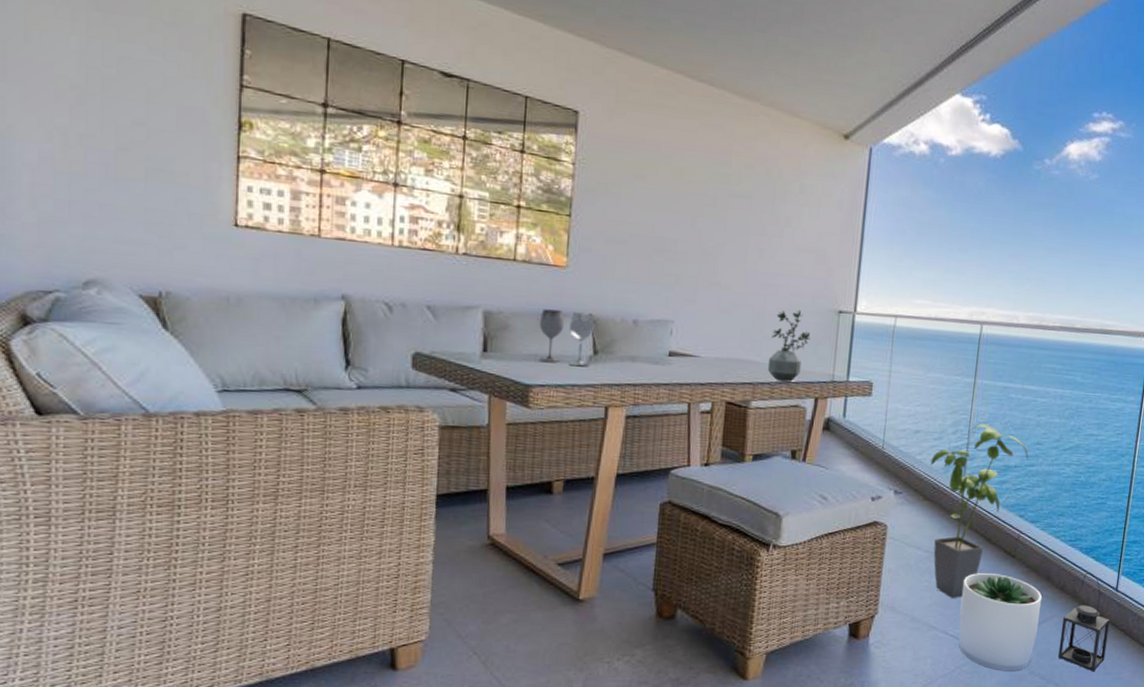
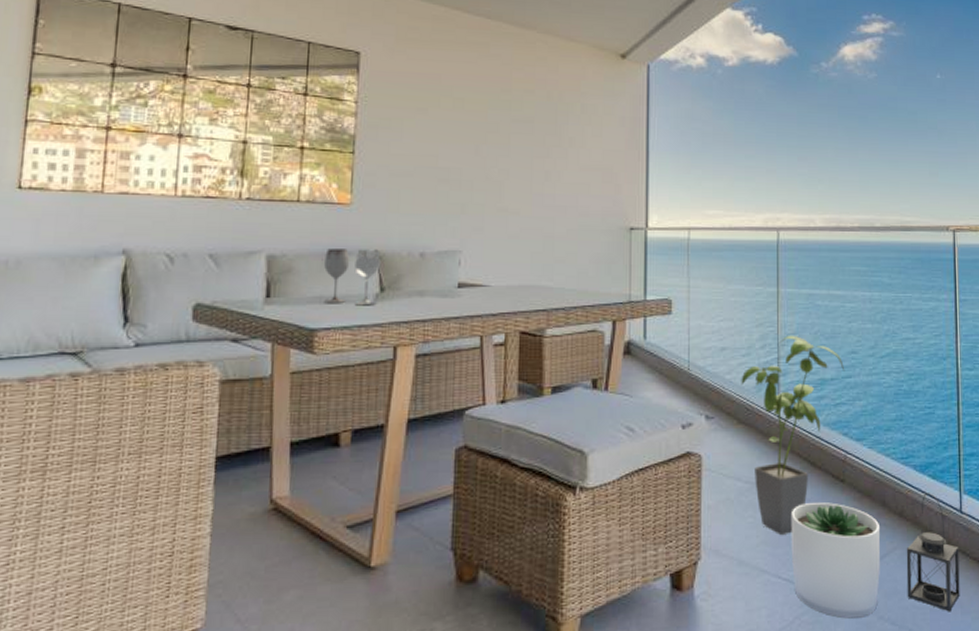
potted plant: present [767,309,811,383] -> none [561,229,603,307]

